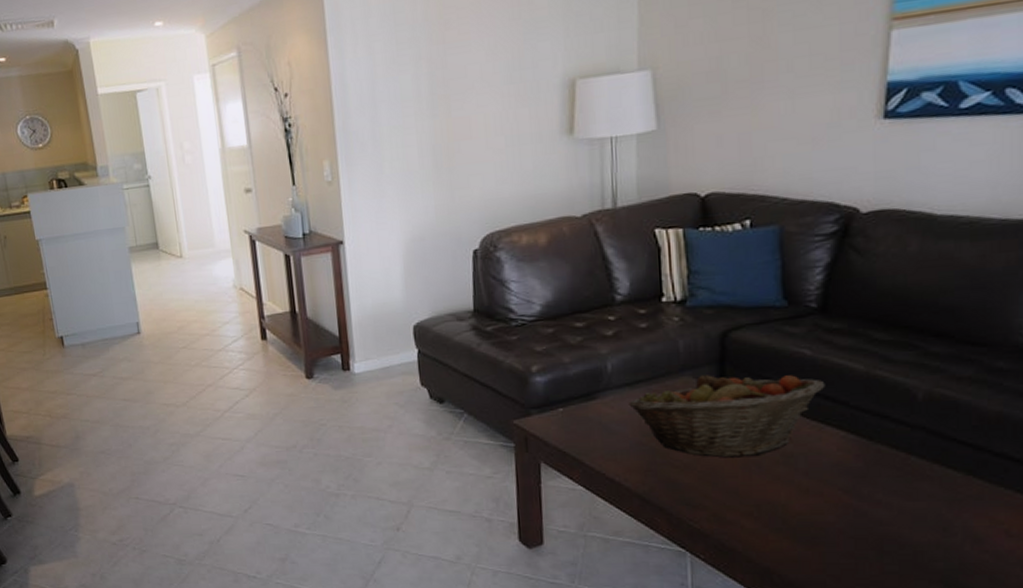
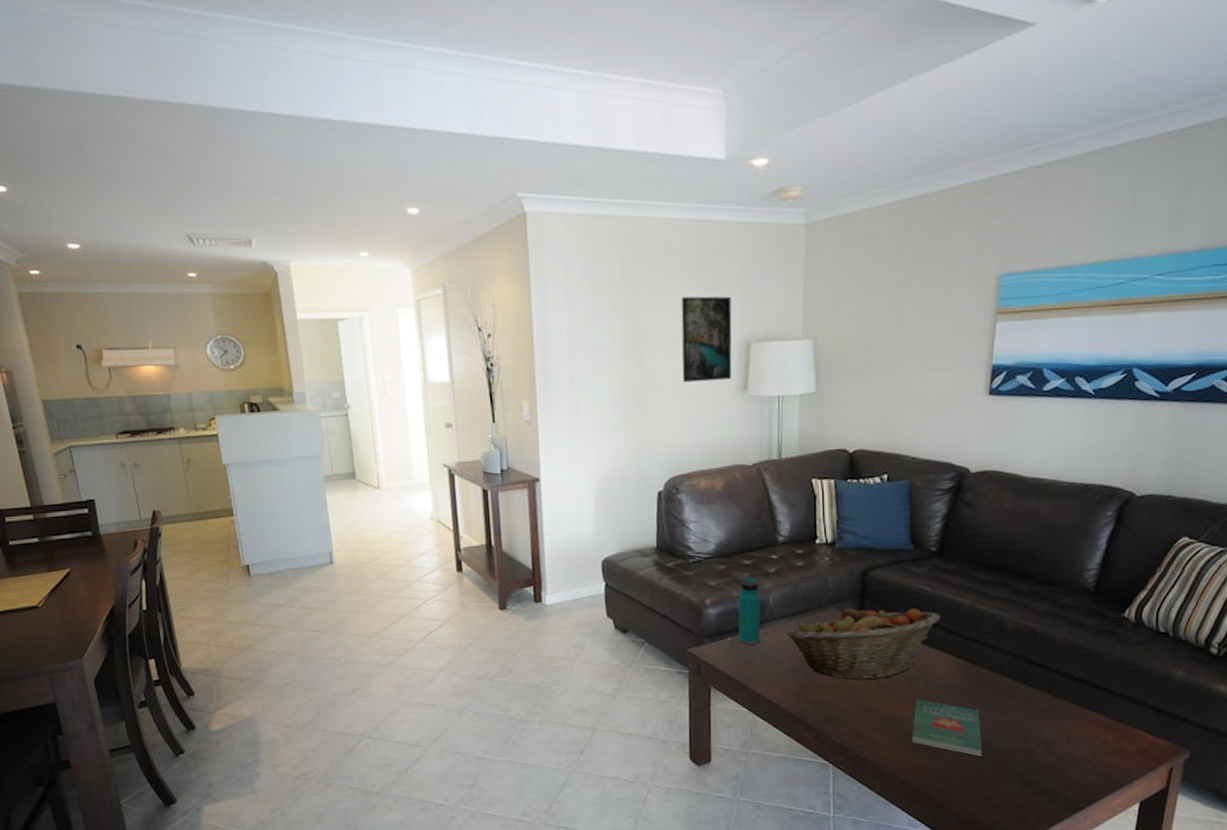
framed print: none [493,30,555,130] -> present [681,296,732,383]
water bottle: none [570,340,598,417] -> present [738,576,761,645]
book: none [791,481,887,551] -> present [912,699,983,757]

